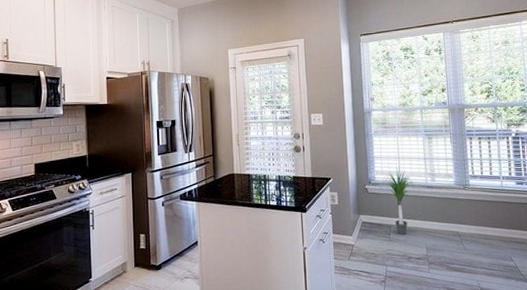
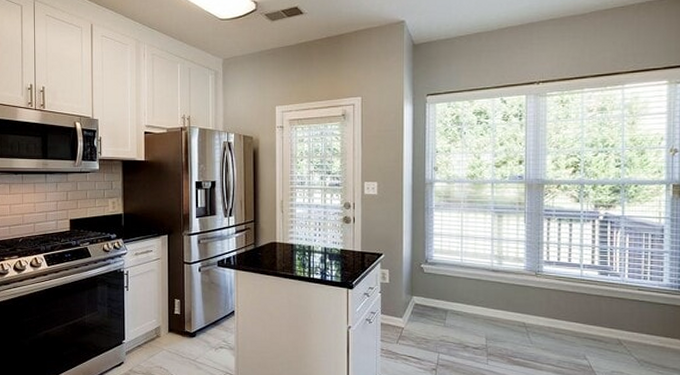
potted plant: present [379,166,422,235] -> none [437,246,485,322]

